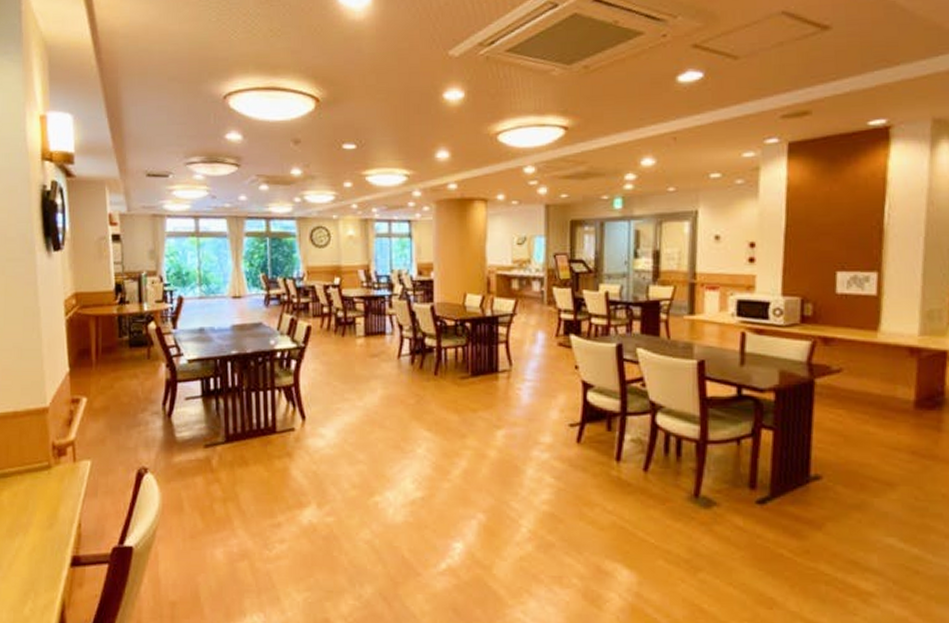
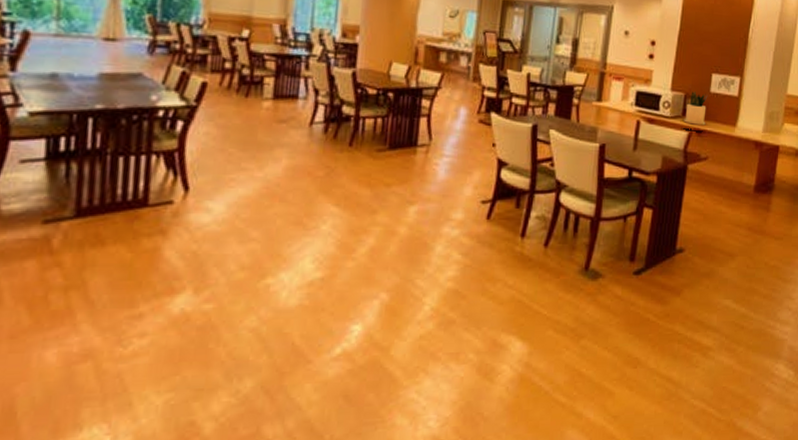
planter: none [801,295,834,333] -> present [682,91,708,126]

